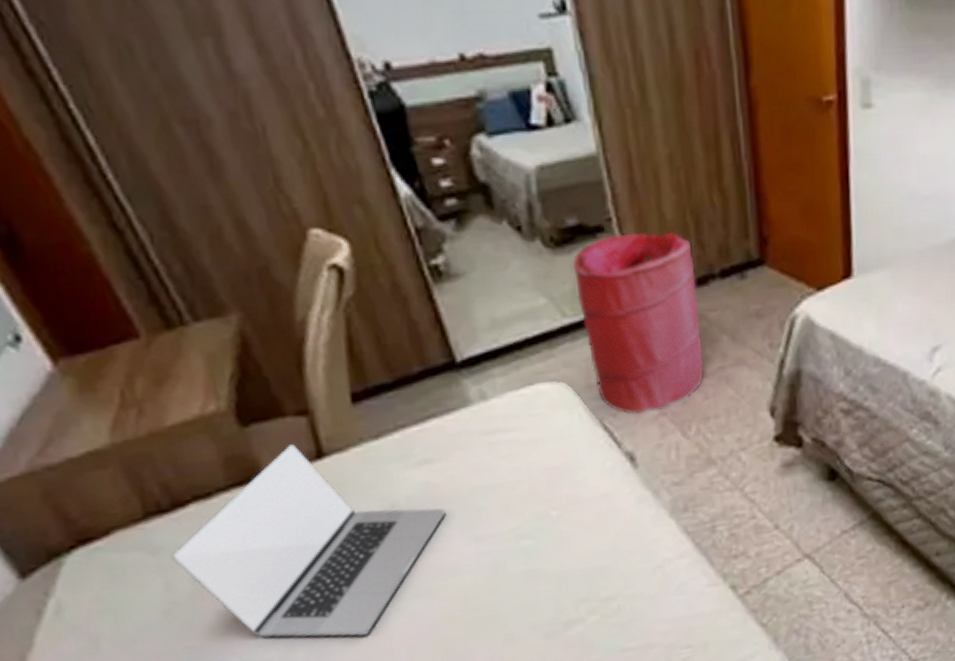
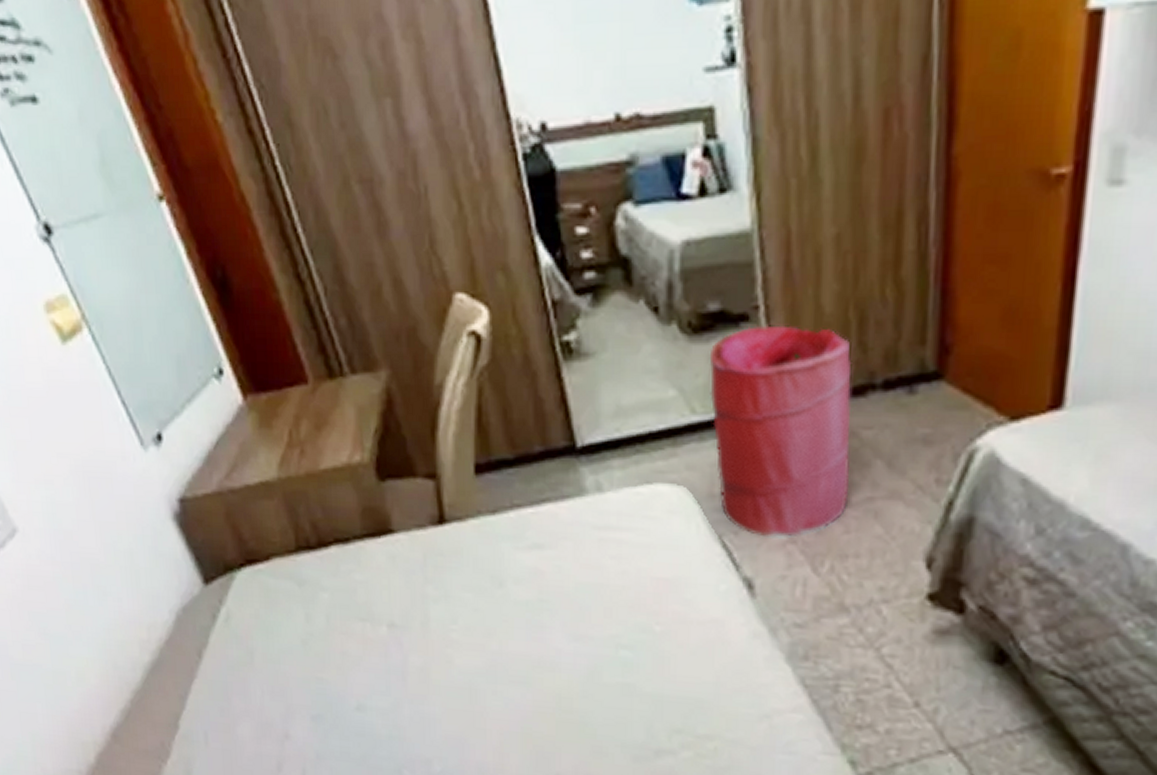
laptop: present [171,444,446,637] -> none [313,505,549,708]

